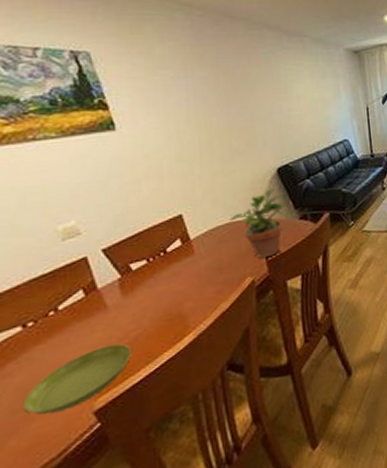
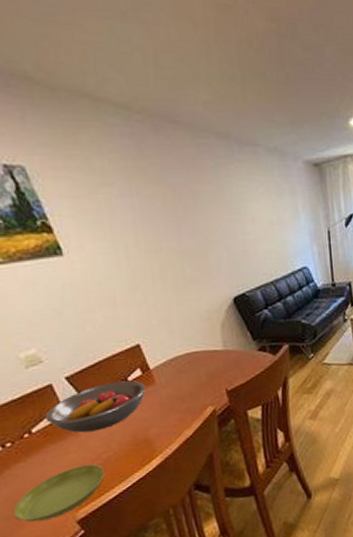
fruit bowl: none [75,251,185,309] -> present [44,380,146,433]
potted plant: present [229,188,284,258] -> none [187,318,242,388]

